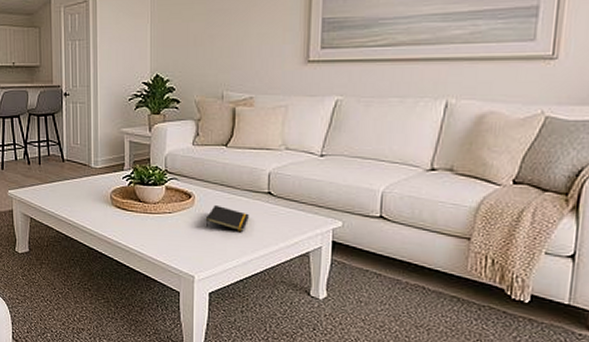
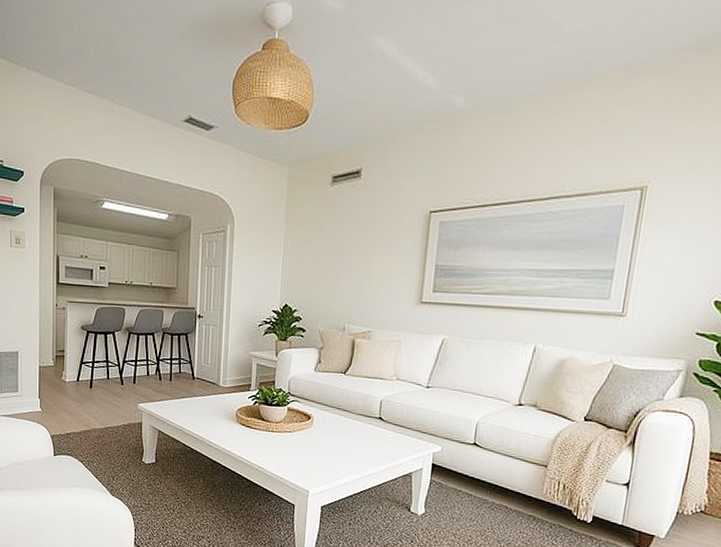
notepad: present [205,204,249,231] -> none [322,426,361,452]

